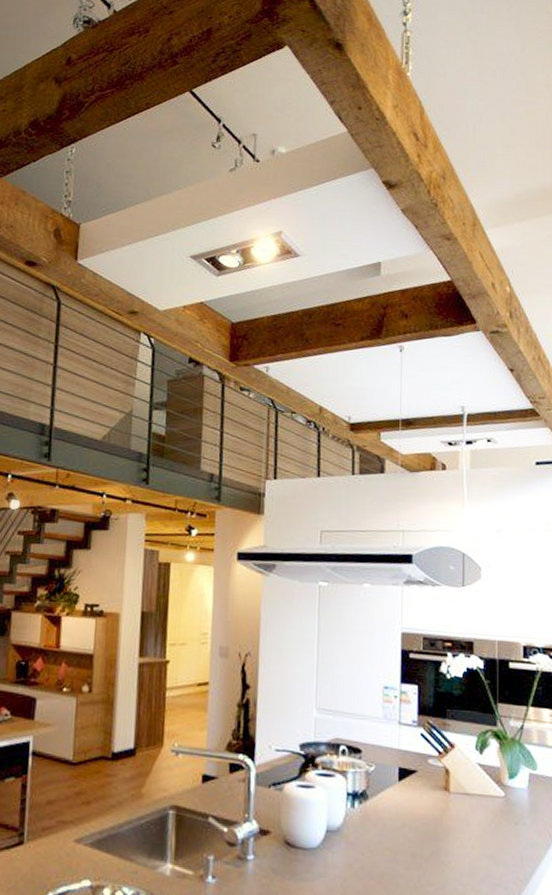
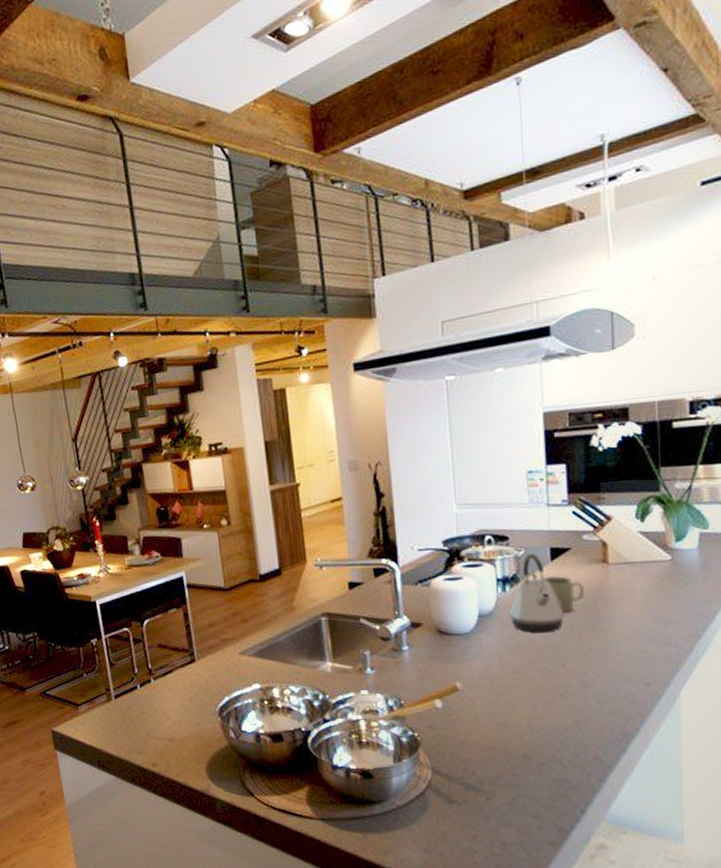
kettle: none [355,771,407,859] -> present [509,554,564,633]
mug: none [391,796,428,840] -> present [544,575,585,614]

